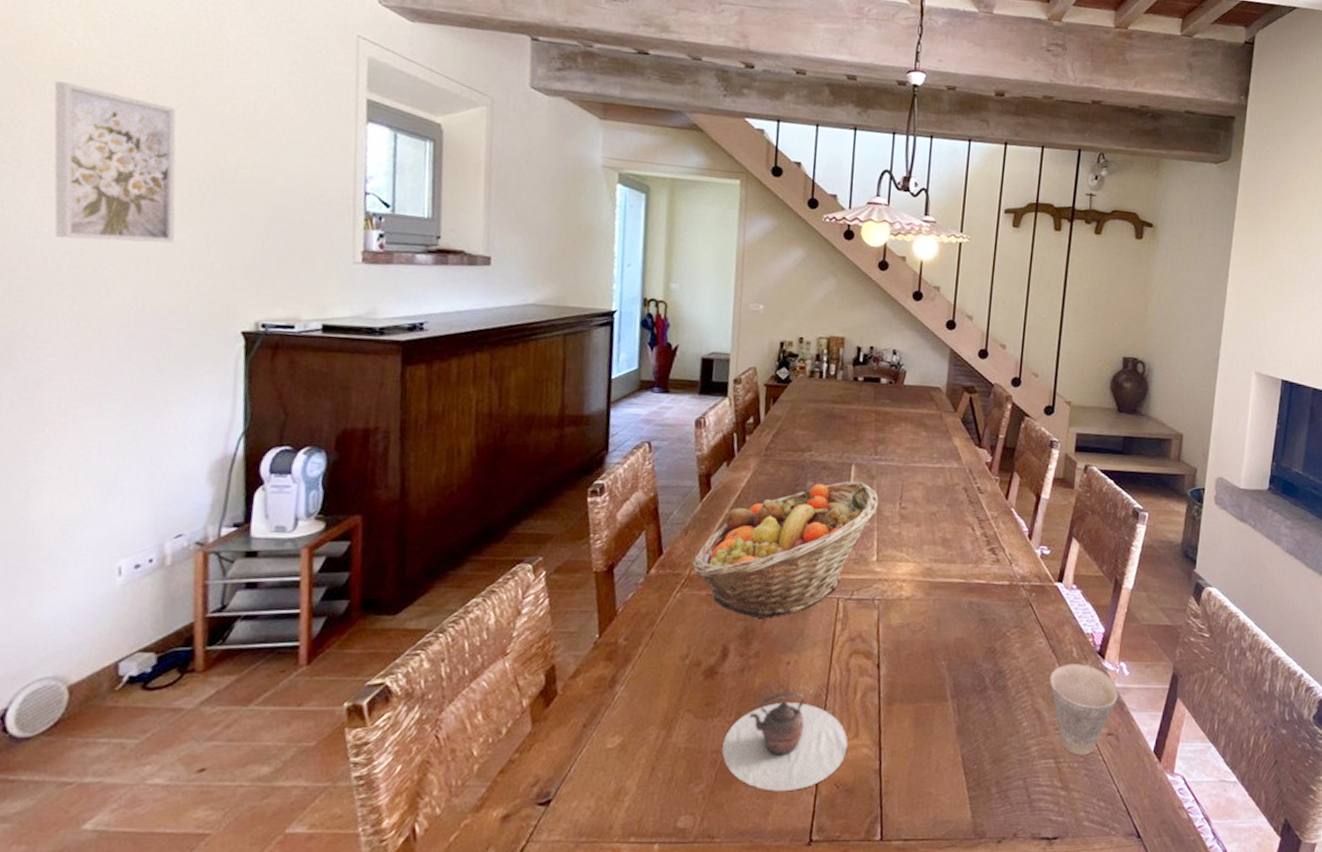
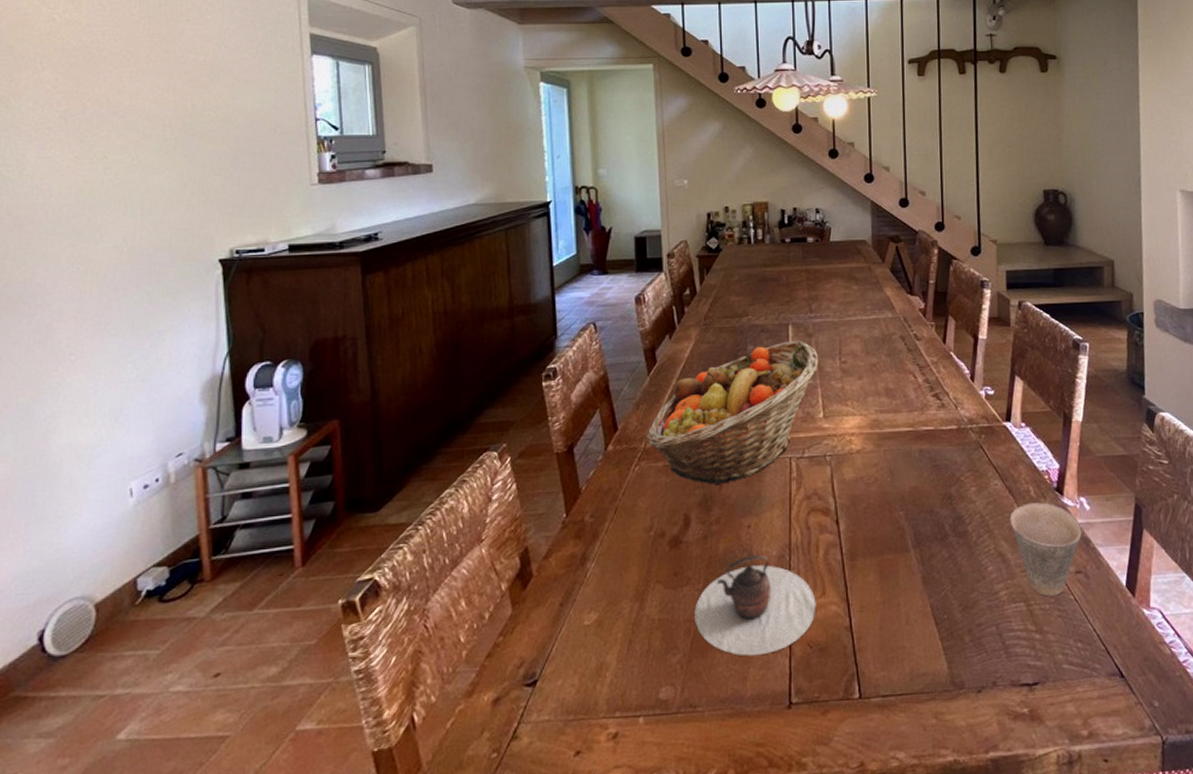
wall art: present [54,81,176,243] -> none [43,53,155,192]

